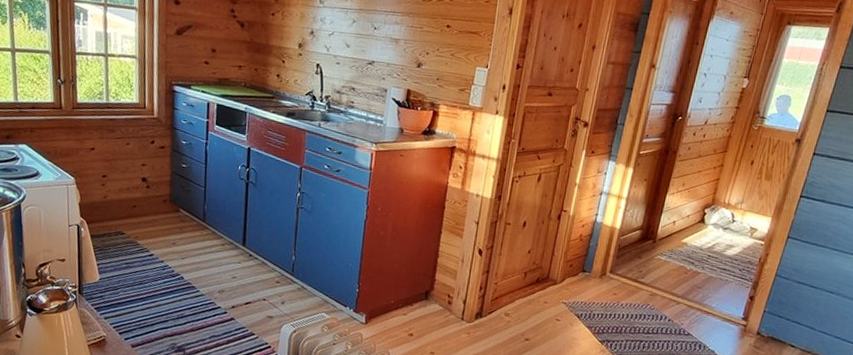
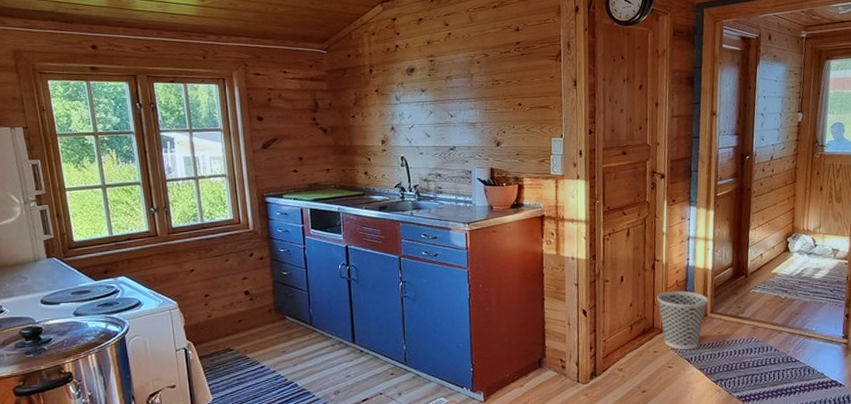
wastebasket: none [557,243,610,307] -> present [657,290,709,350]

